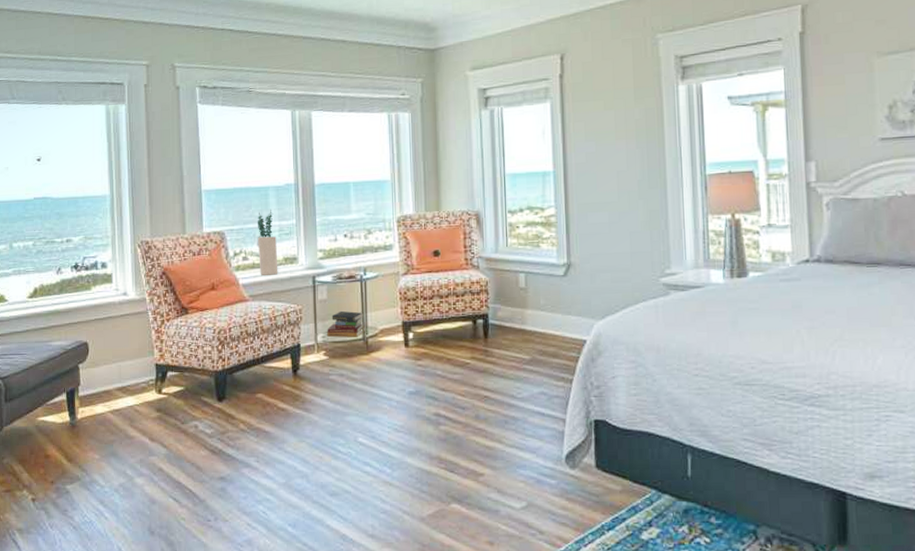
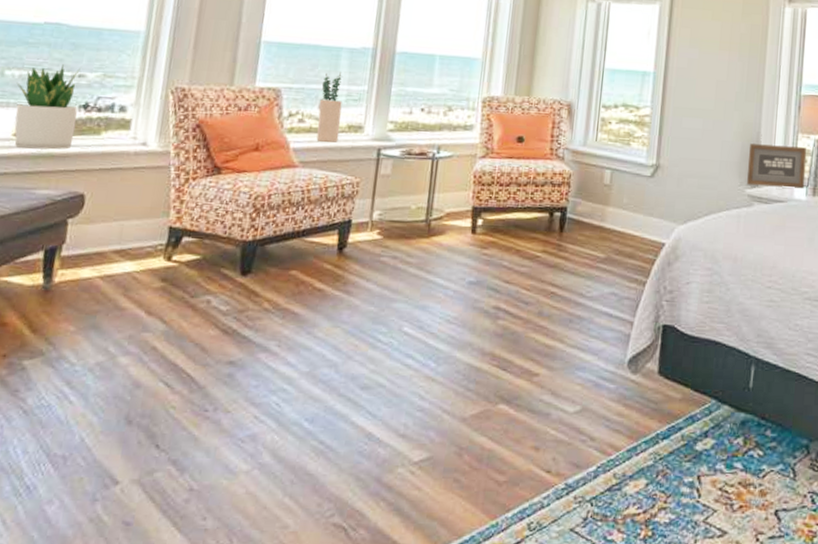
planter: none [23,232,72,308] -> present [14,64,80,150]
books: present [327,311,365,338] -> none [385,189,430,219]
picture frame: none [659,229,721,274] -> present [747,143,807,189]

